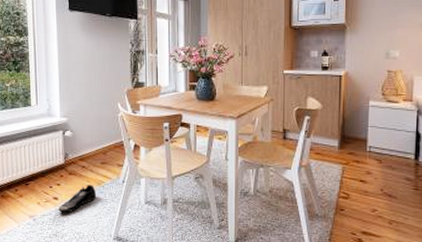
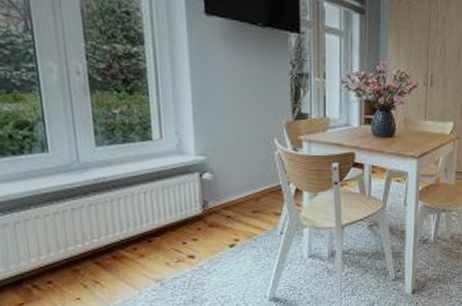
shoe: present [58,185,97,213] -> none [195,238,247,274]

